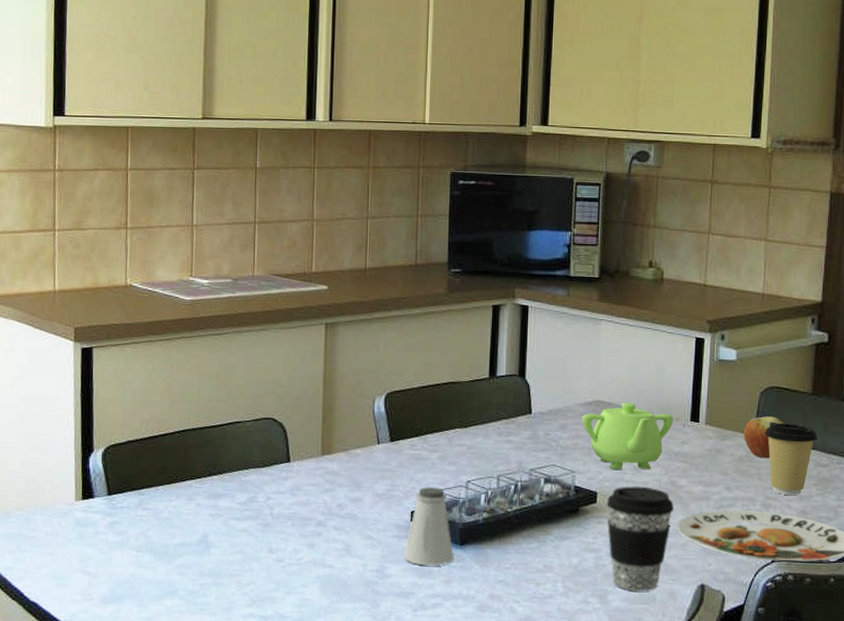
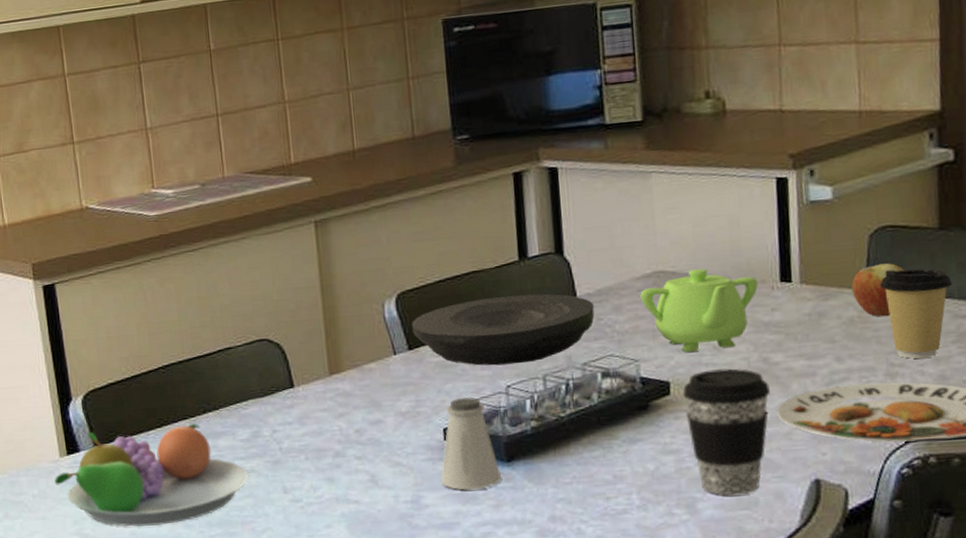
fruit bowl: none [68,482,242,571] -> present [55,423,250,527]
plate: none [395,405,544,464] -> present [412,293,595,366]

